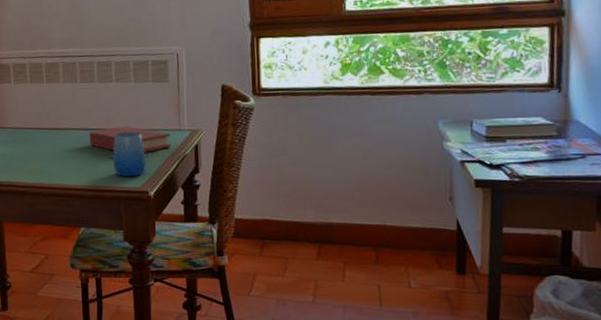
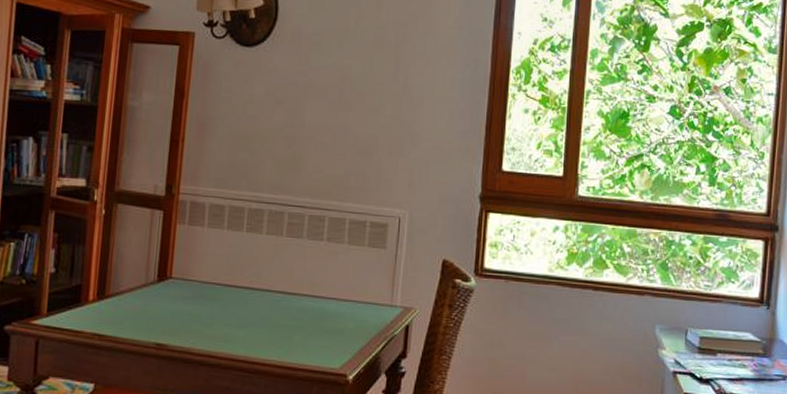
book: present [89,126,171,153] -> none [287,293,380,328]
cup: present [113,131,146,177] -> none [311,300,349,355]

